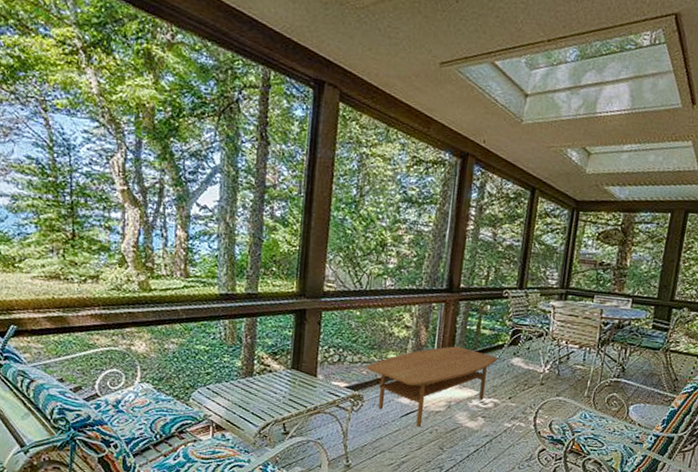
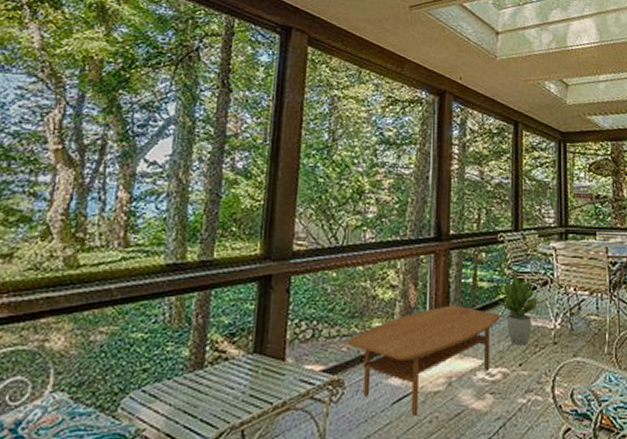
potted plant: none [497,326,534,384] -> present [499,275,541,346]

